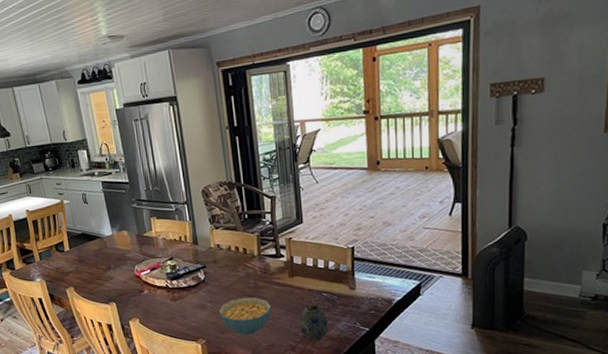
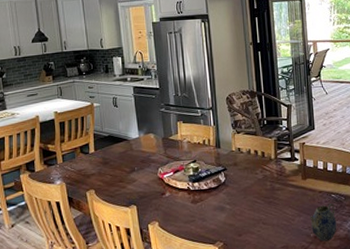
cereal bowl: present [219,297,272,336] -> none [237,199,286,237]

